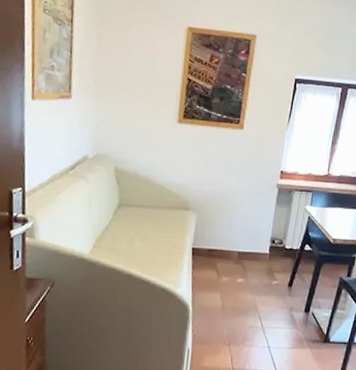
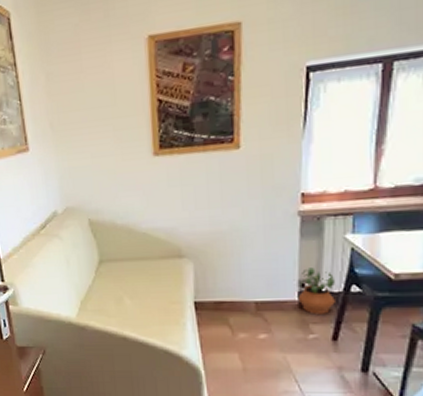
potted plant: none [269,228,295,266] -> present [298,267,335,314]

